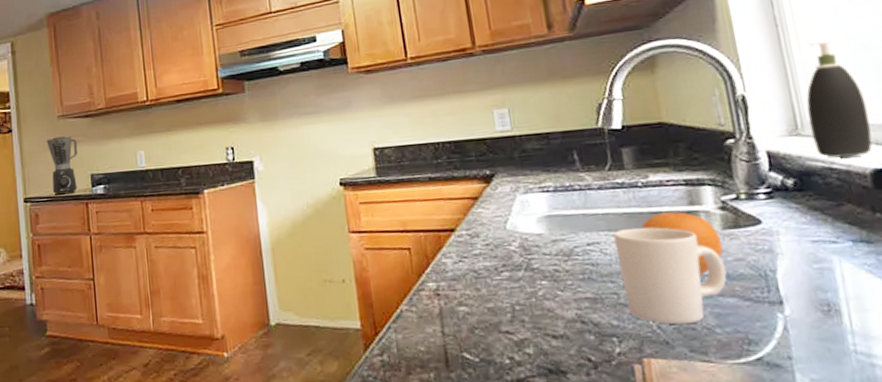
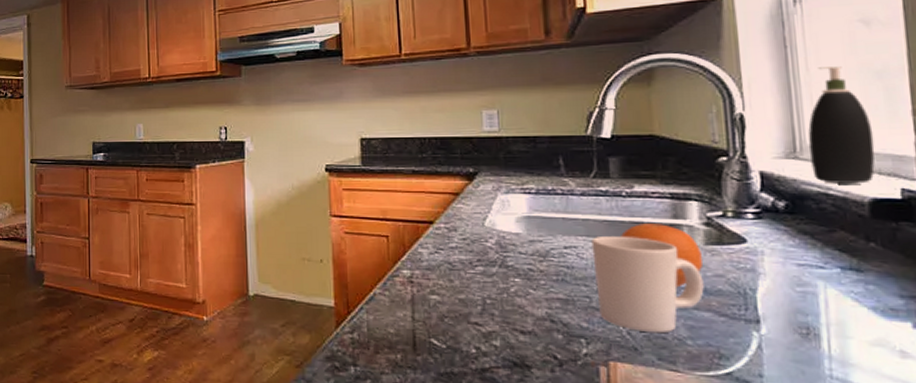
blender: present [46,136,78,195] -> none [54,105,83,159]

